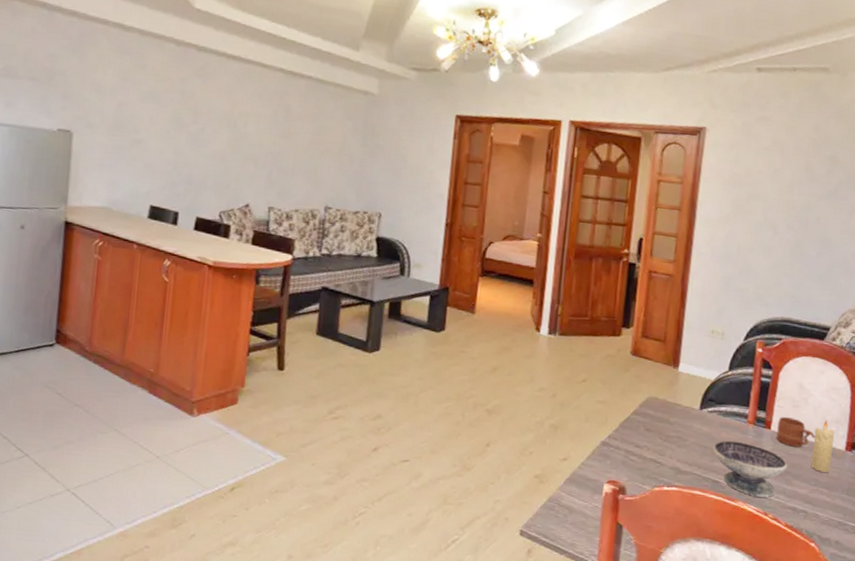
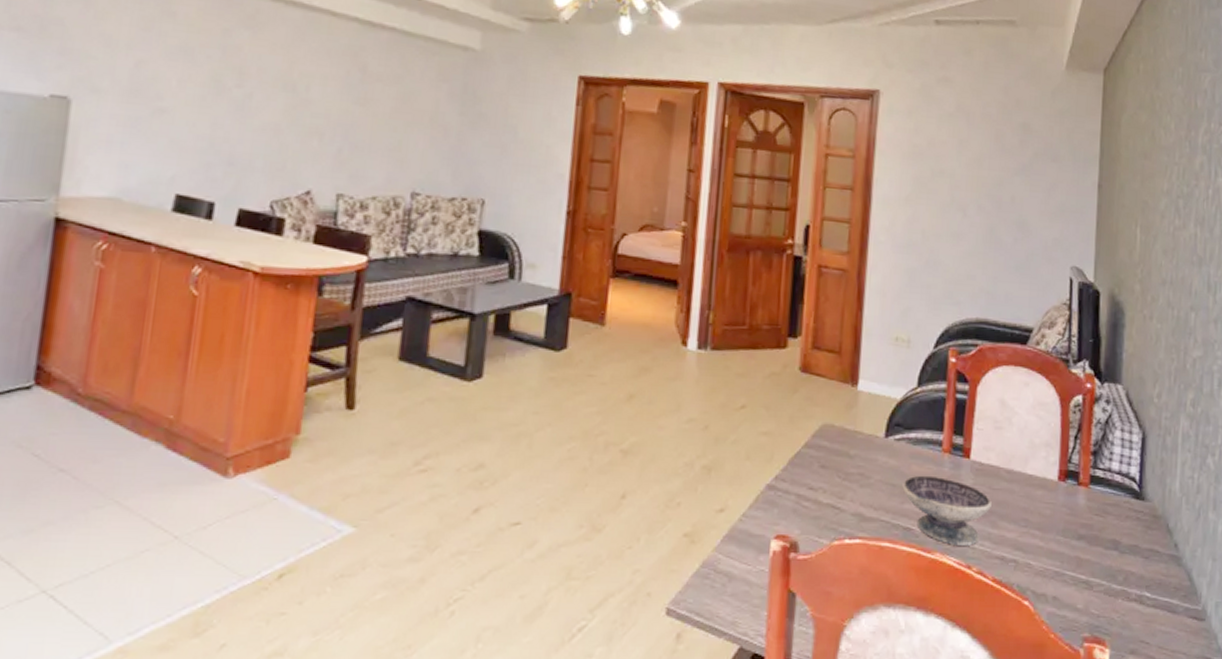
mug: present [776,416,815,447] -> none [977,441,1022,480]
candle: present [810,420,835,473] -> none [1019,443,1045,511]

